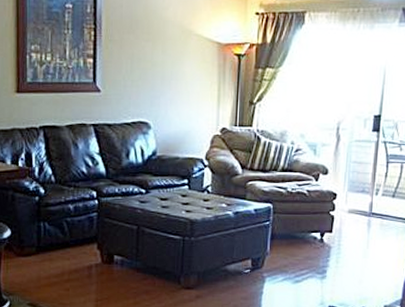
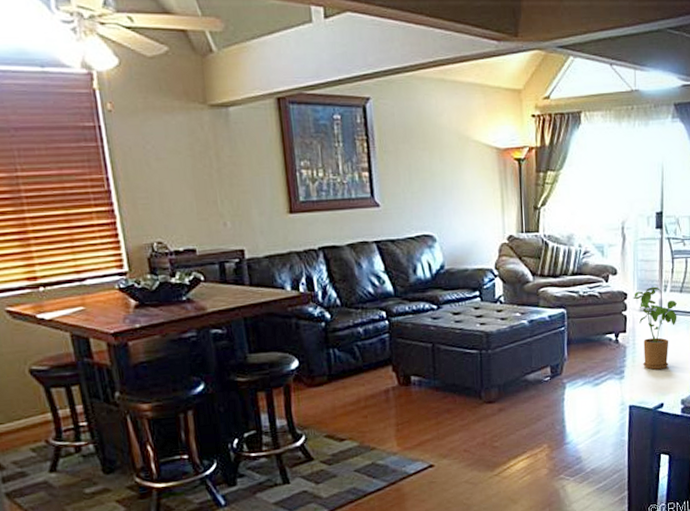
house plant: none [342,189,388,273] -> present [633,286,677,370]

